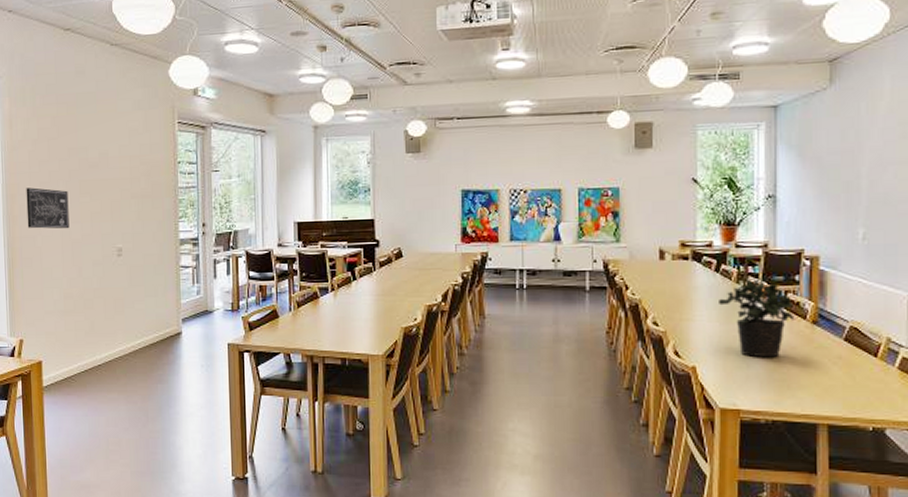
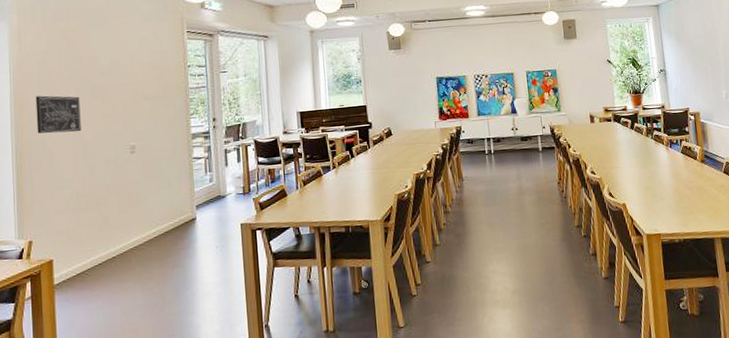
potted plant: present [719,277,795,358] -> none [636,131,689,192]

